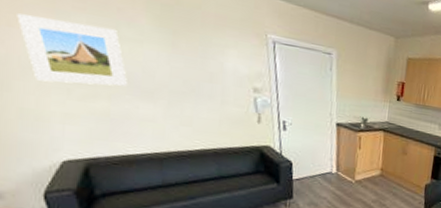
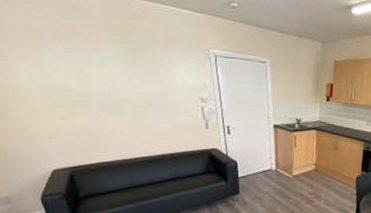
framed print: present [17,13,128,87] -> none [9,49,99,105]

